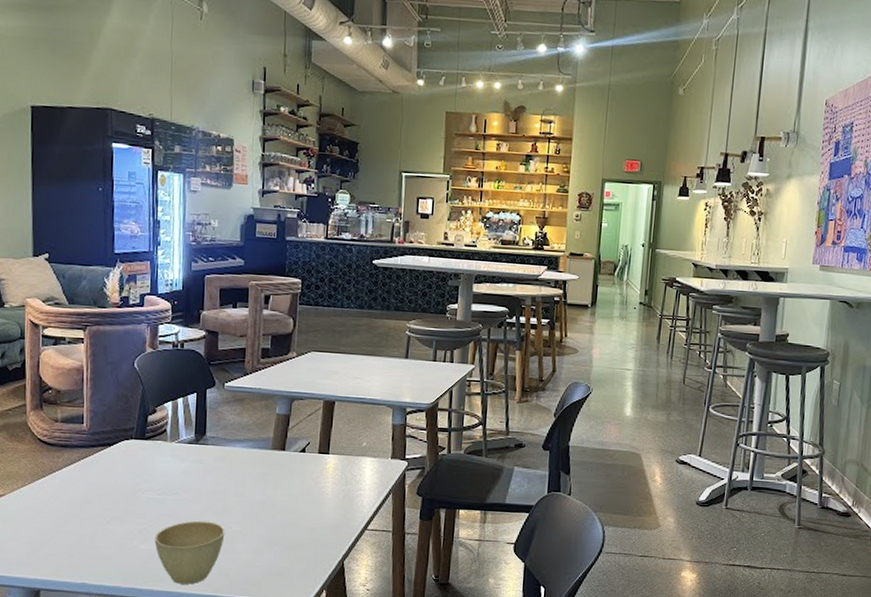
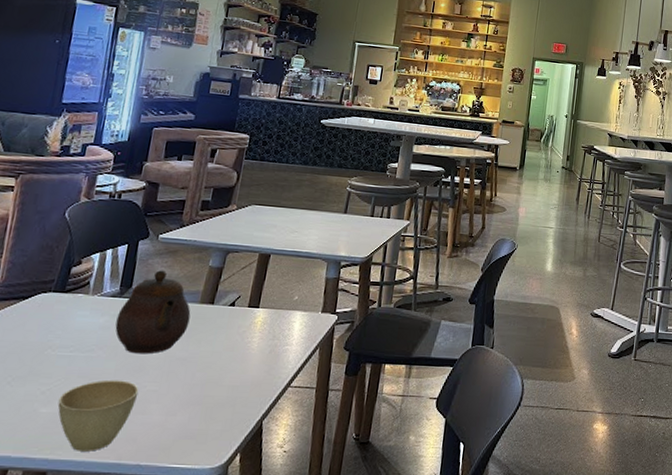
teapot: none [195,418,264,498] -> present [115,270,191,354]

